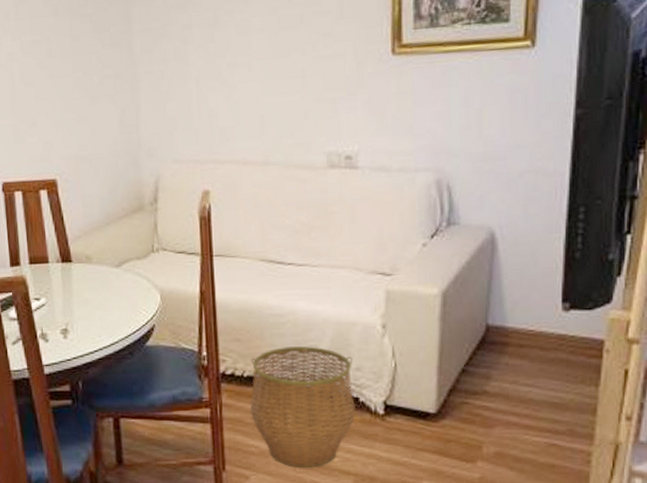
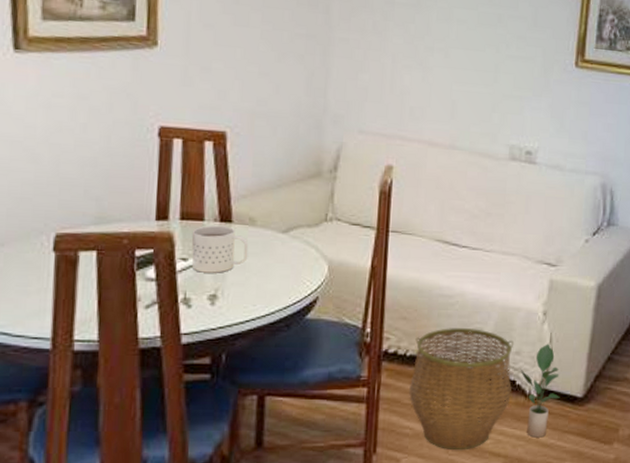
mug: none [40,265,89,310] -> present [191,225,249,273]
potted plant: none [362,358,410,456] -> present [520,344,560,438]

